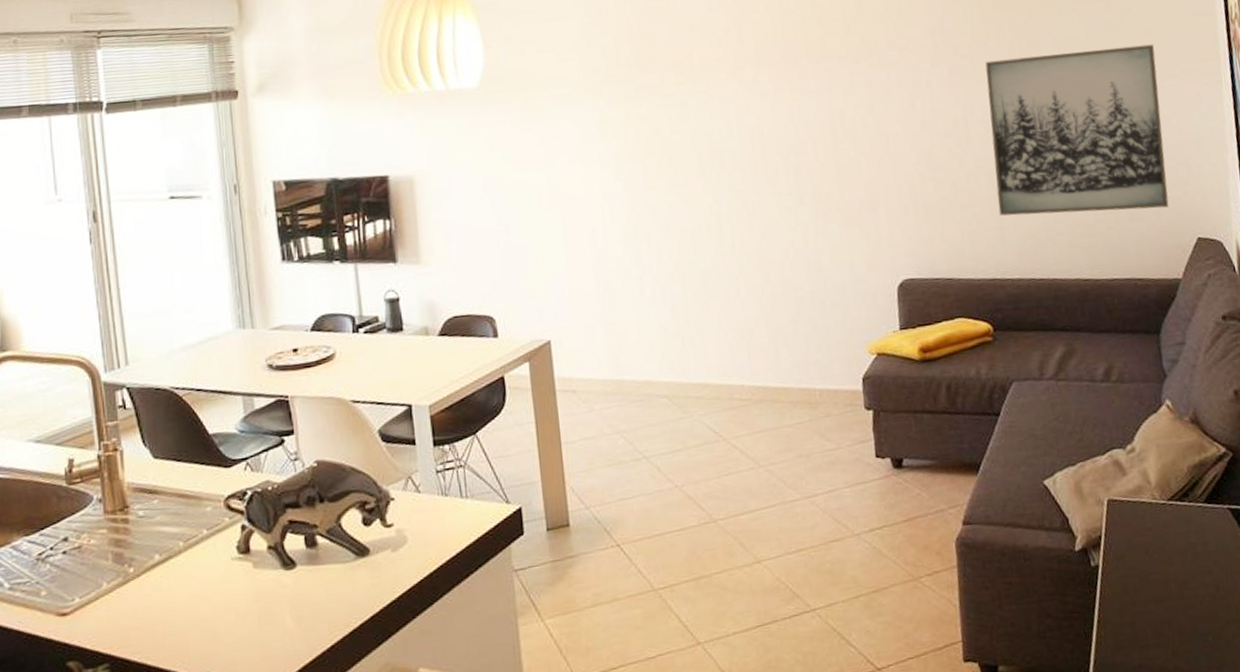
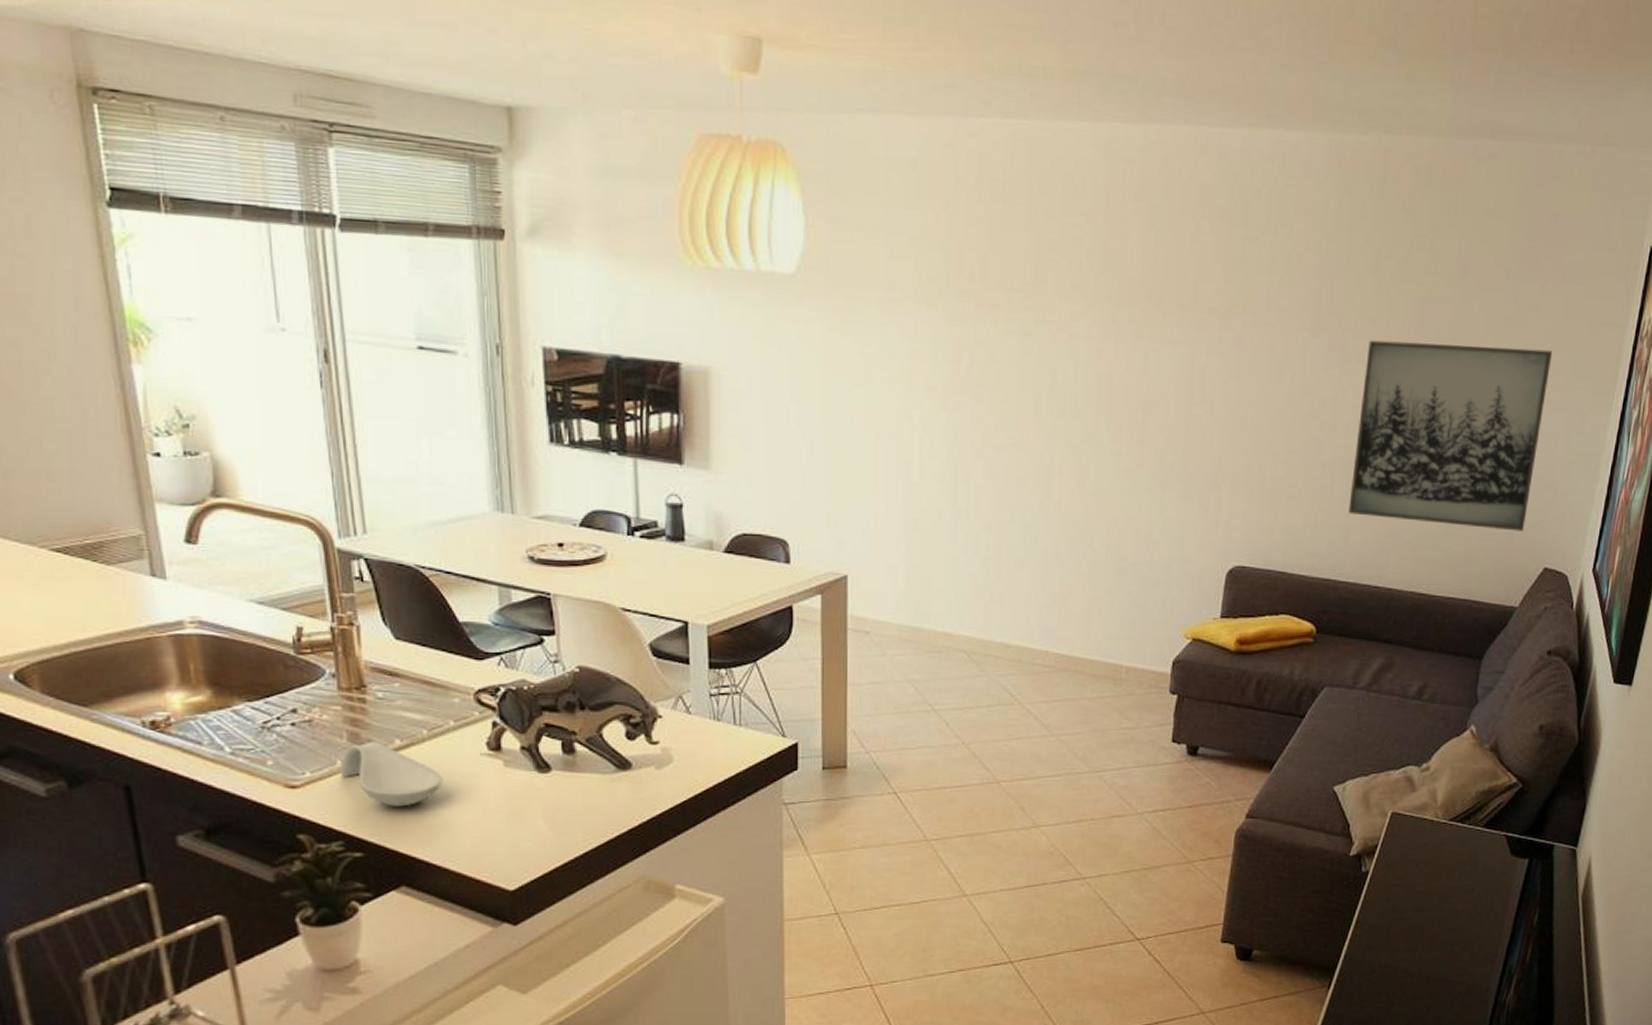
spoon rest: none [105,559,198,623] -> present [339,741,443,807]

